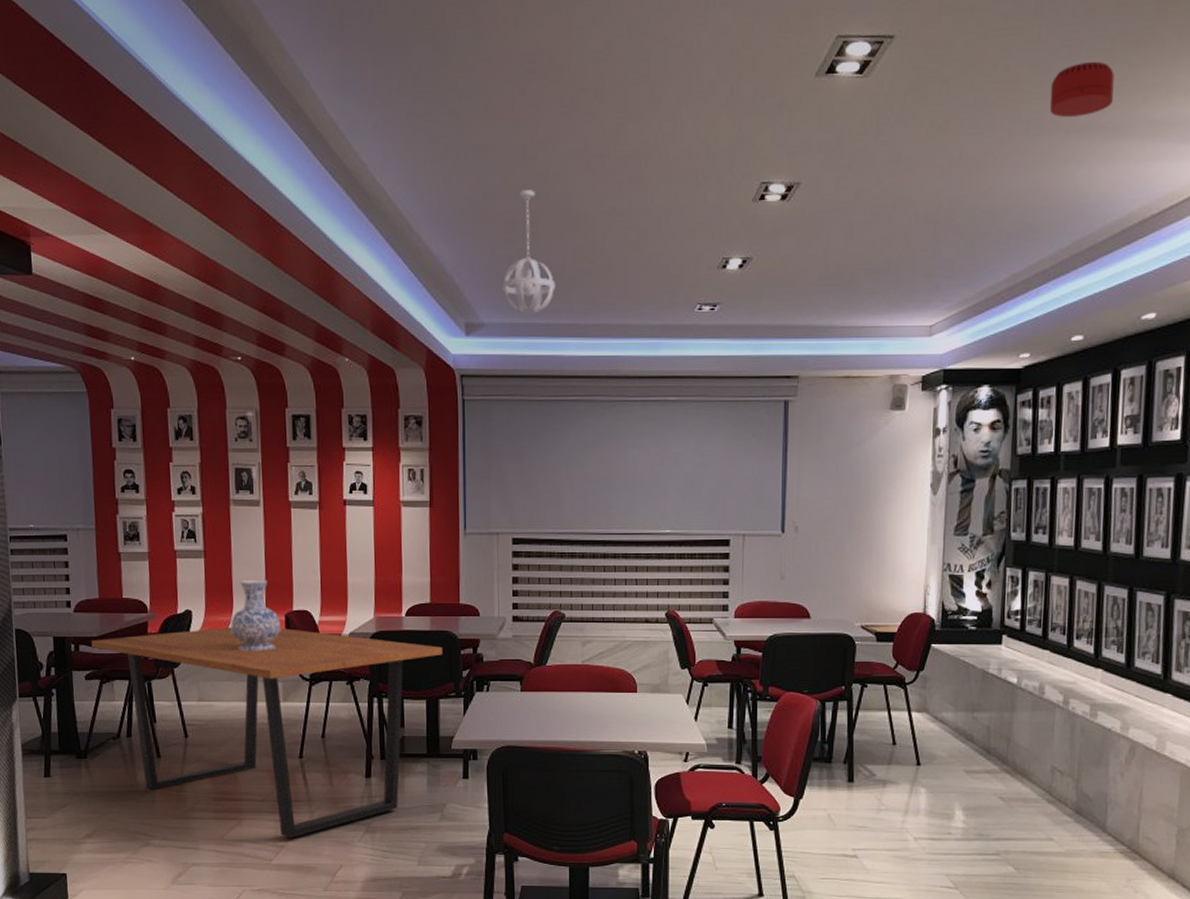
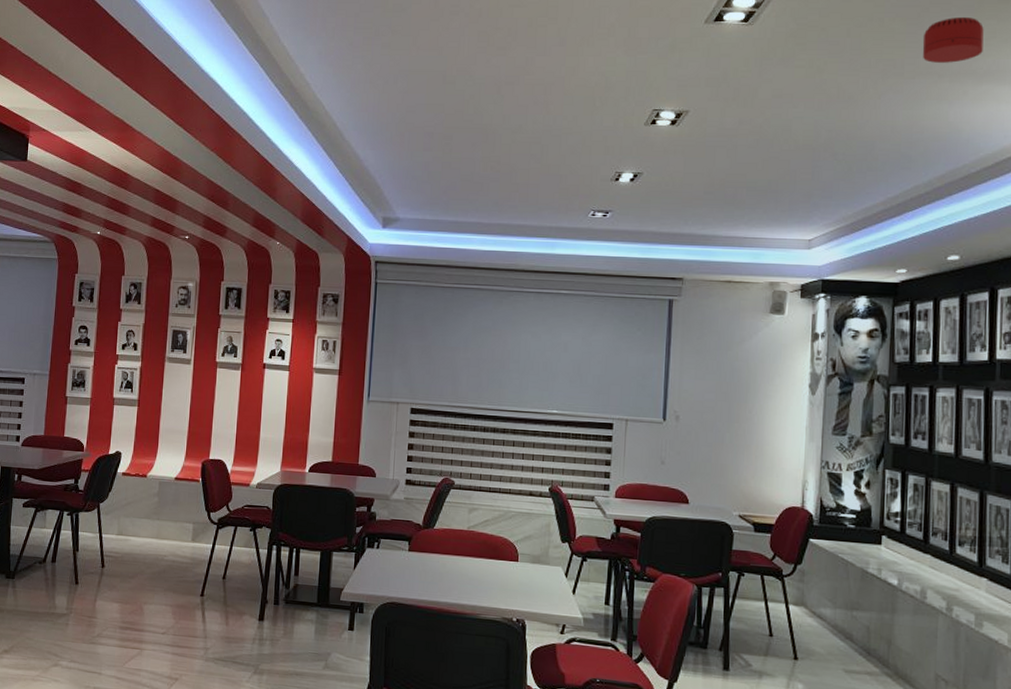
dining table: present [91,627,443,839] -> none [32,469,340,673]
vase: present [230,580,281,650] -> none [153,429,198,494]
pendant light: present [502,190,556,314] -> none [417,109,465,212]

